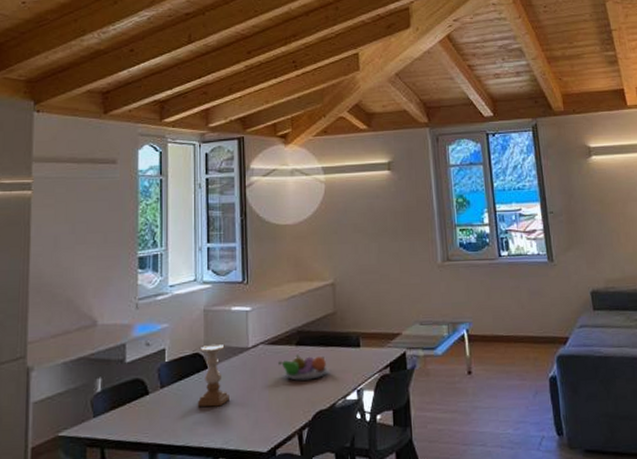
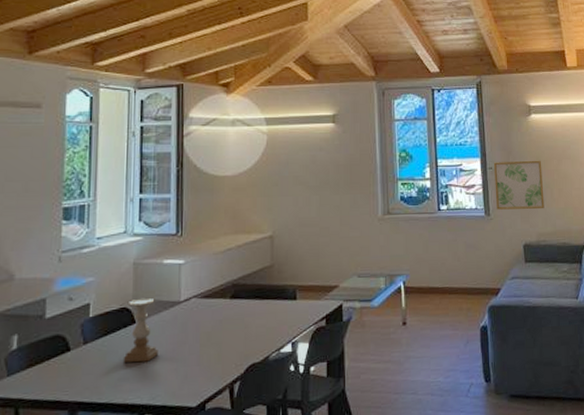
fruit bowl: present [278,354,329,381] -> none [211,307,263,334]
wall art: none [554,203,611,255] -> present [493,160,545,210]

